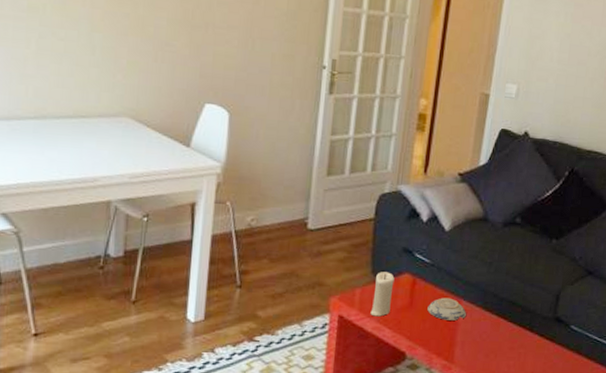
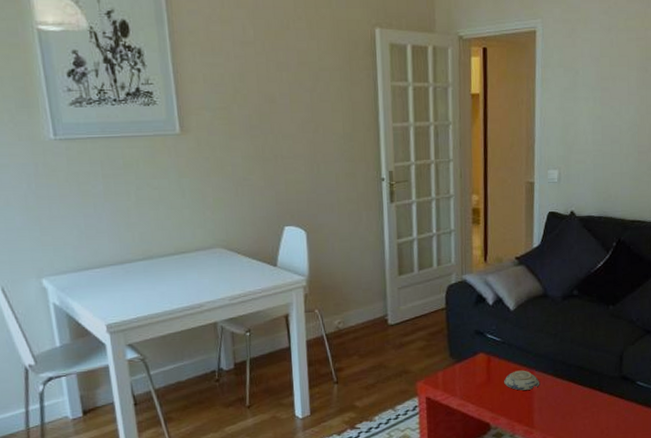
candle: present [370,272,395,317] -> none [454,354,471,395]

